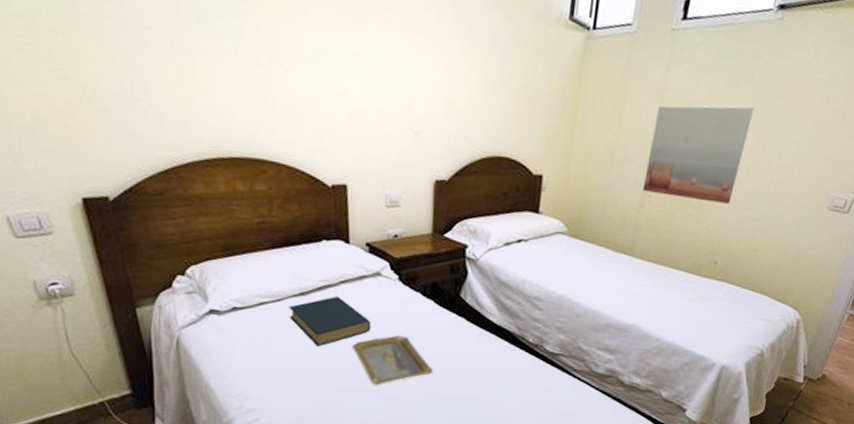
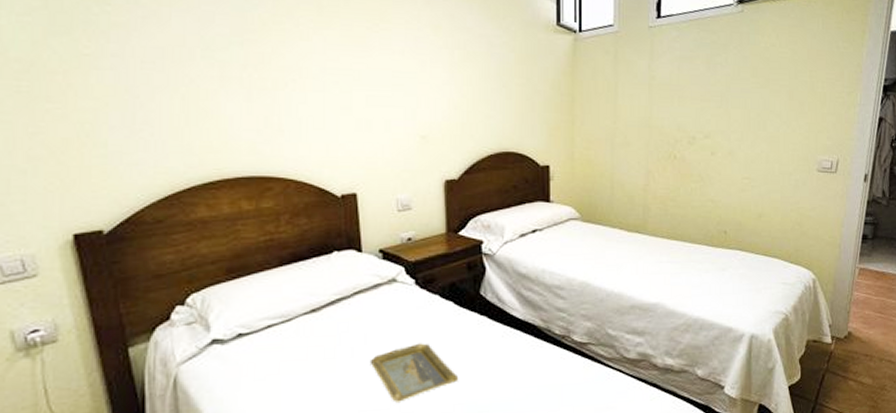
hardback book: present [288,295,372,347] -> none [299,308,389,366]
wall art: present [643,105,755,204] -> none [646,86,734,175]

